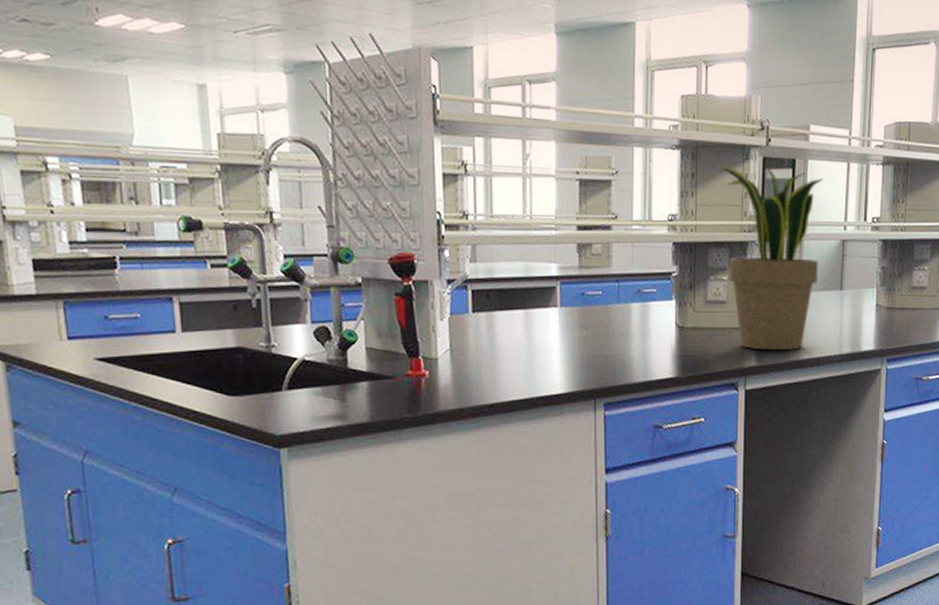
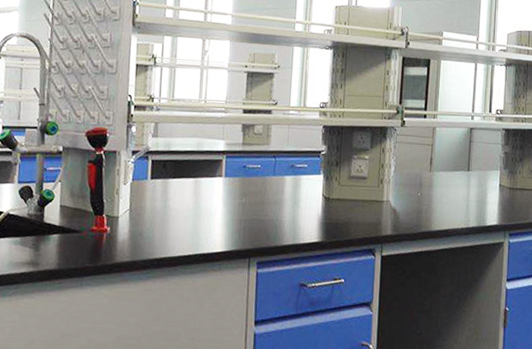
potted plant: present [720,163,824,351] -> none [365,62,455,222]

